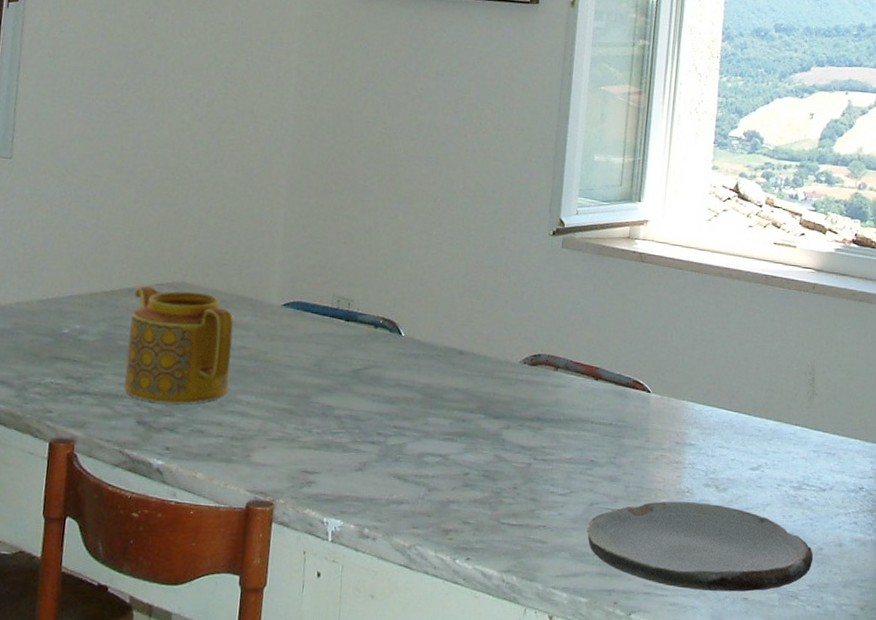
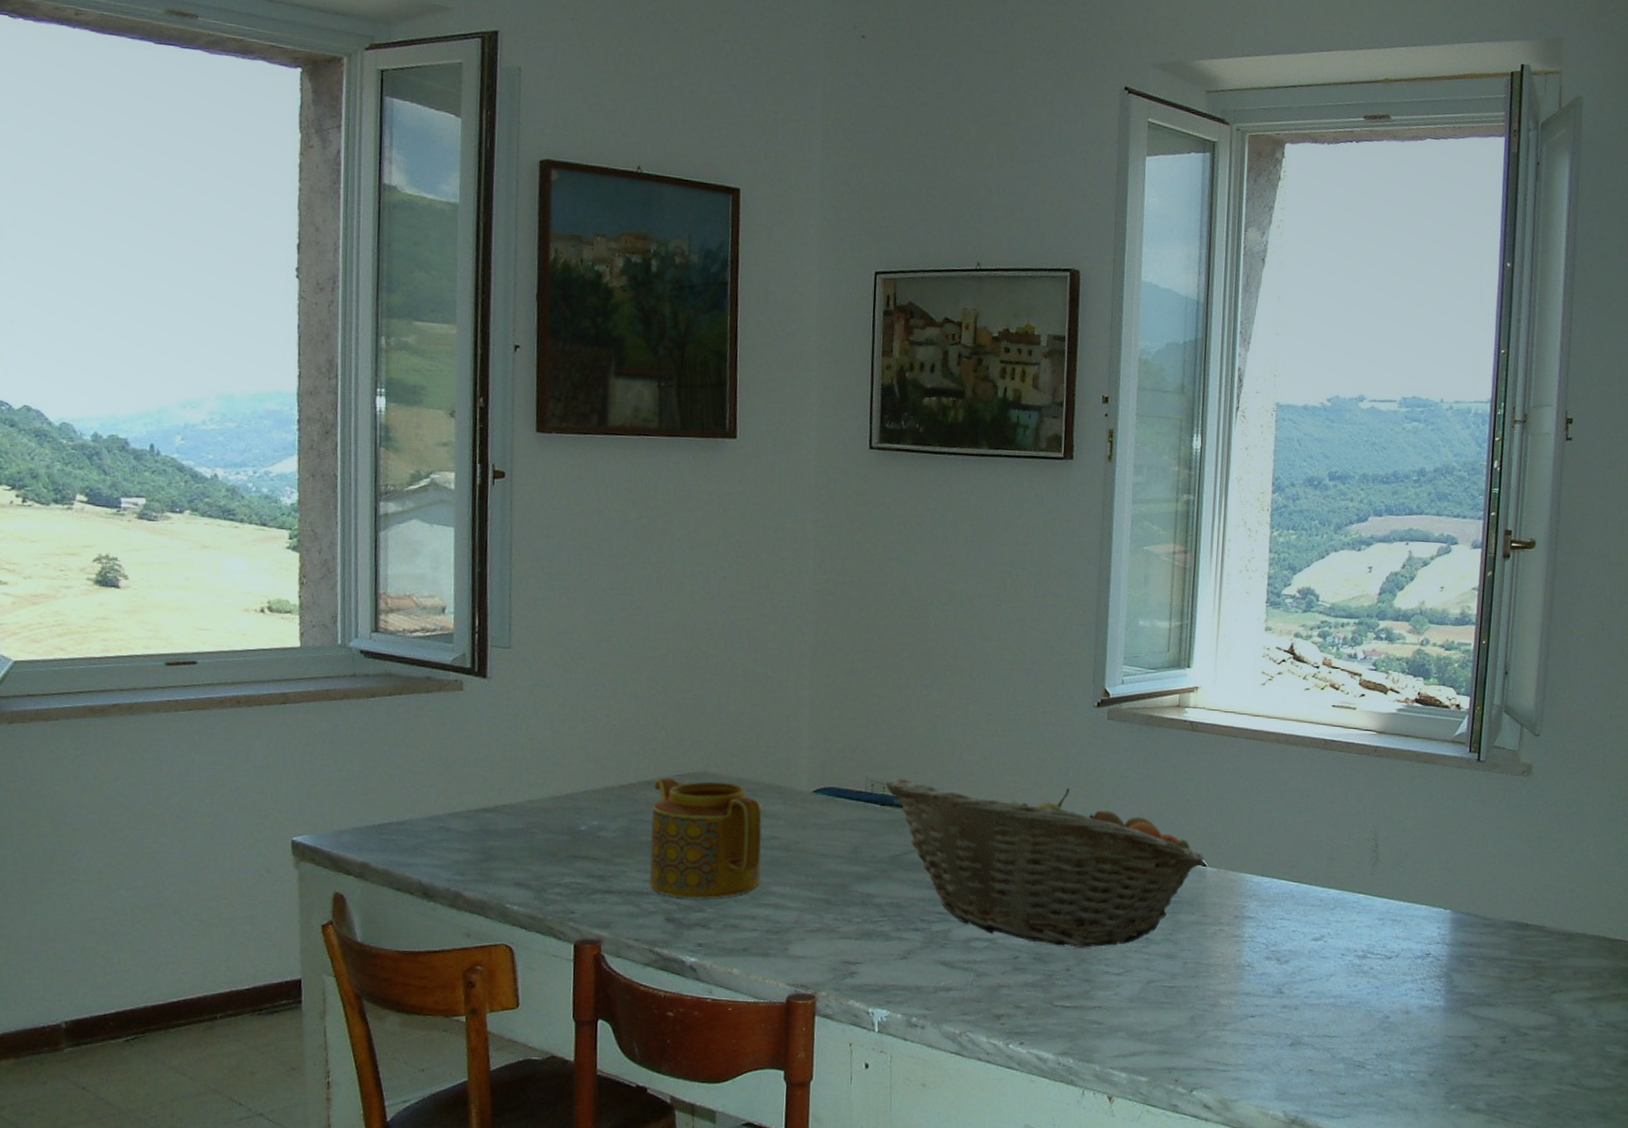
fruit basket: none [350,295,649,467] -> present [885,777,1205,948]
plate: present [586,501,814,592] -> none [1144,975,1380,1064]

